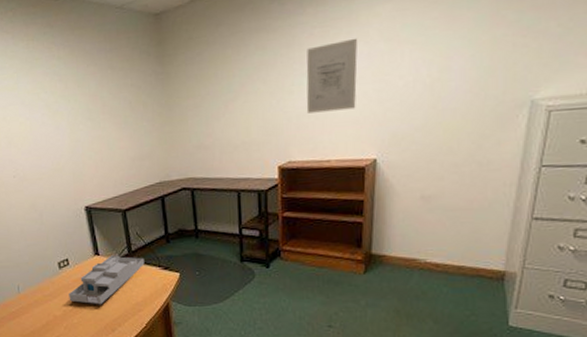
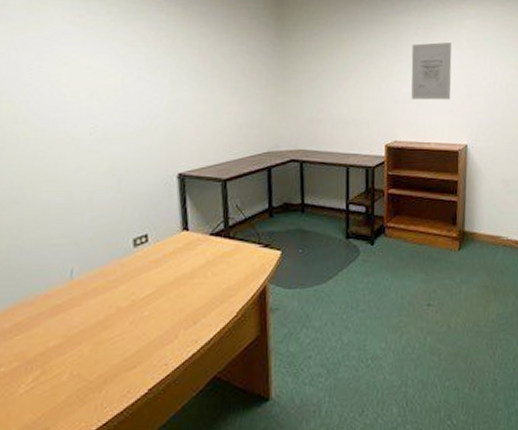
desk organizer: present [69,255,145,305] -> none [141,230,243,291]

